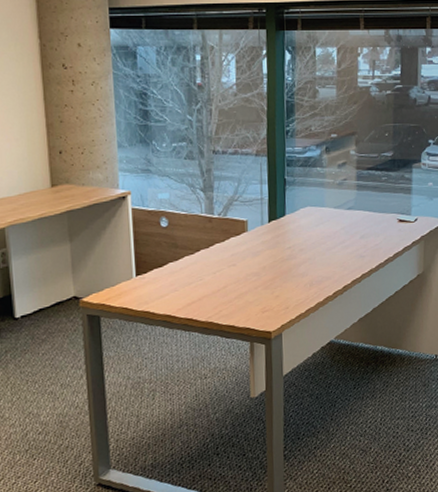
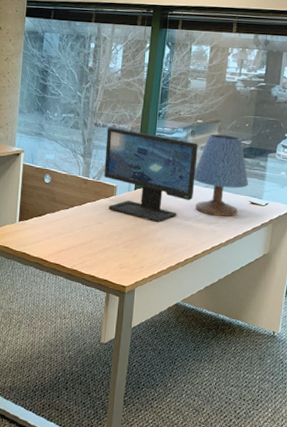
computer monitor: none [228,153,336,256] -> present [104,127,198,222]
table lamp: none [334,148,395,240] -> present [194,134,249,217]

